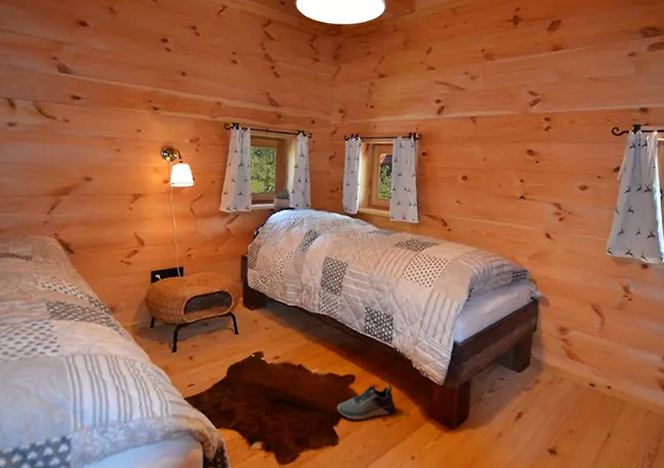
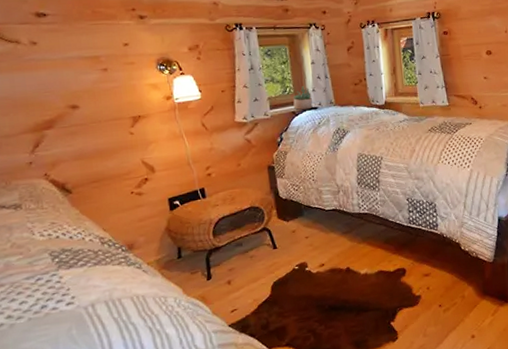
athletic shoe: present [337,384,395,420] -> none [392,271,450,313]

